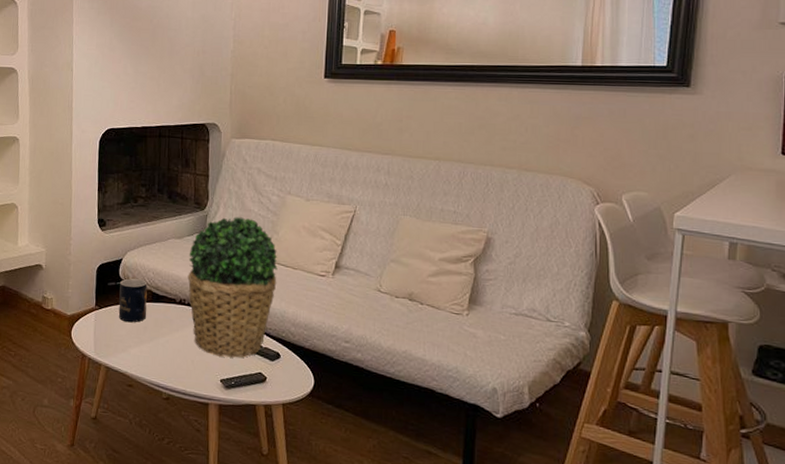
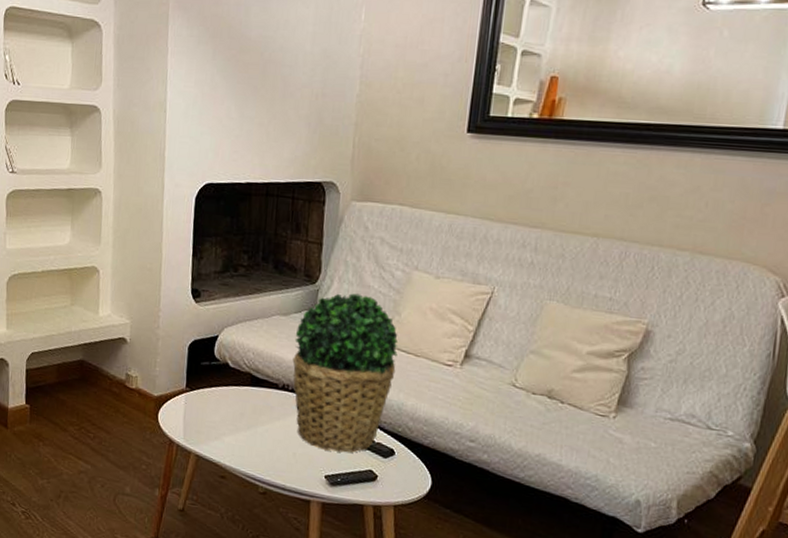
mug: present [118,278,148,322] -> none [212,358,246,408]

